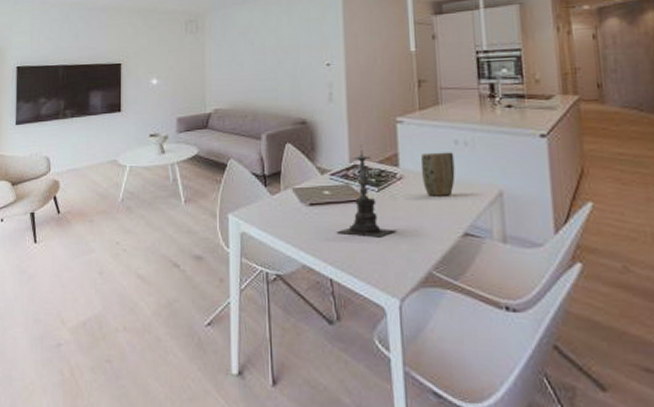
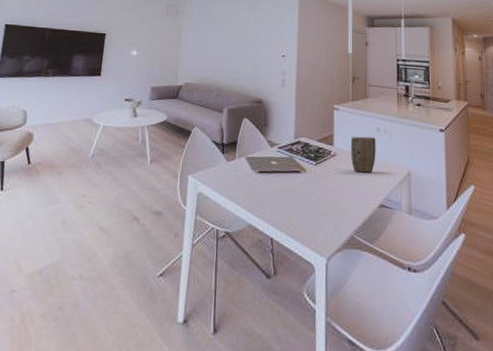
candle holder: present [336,144,397,238] -> none [279,124,328,204]

